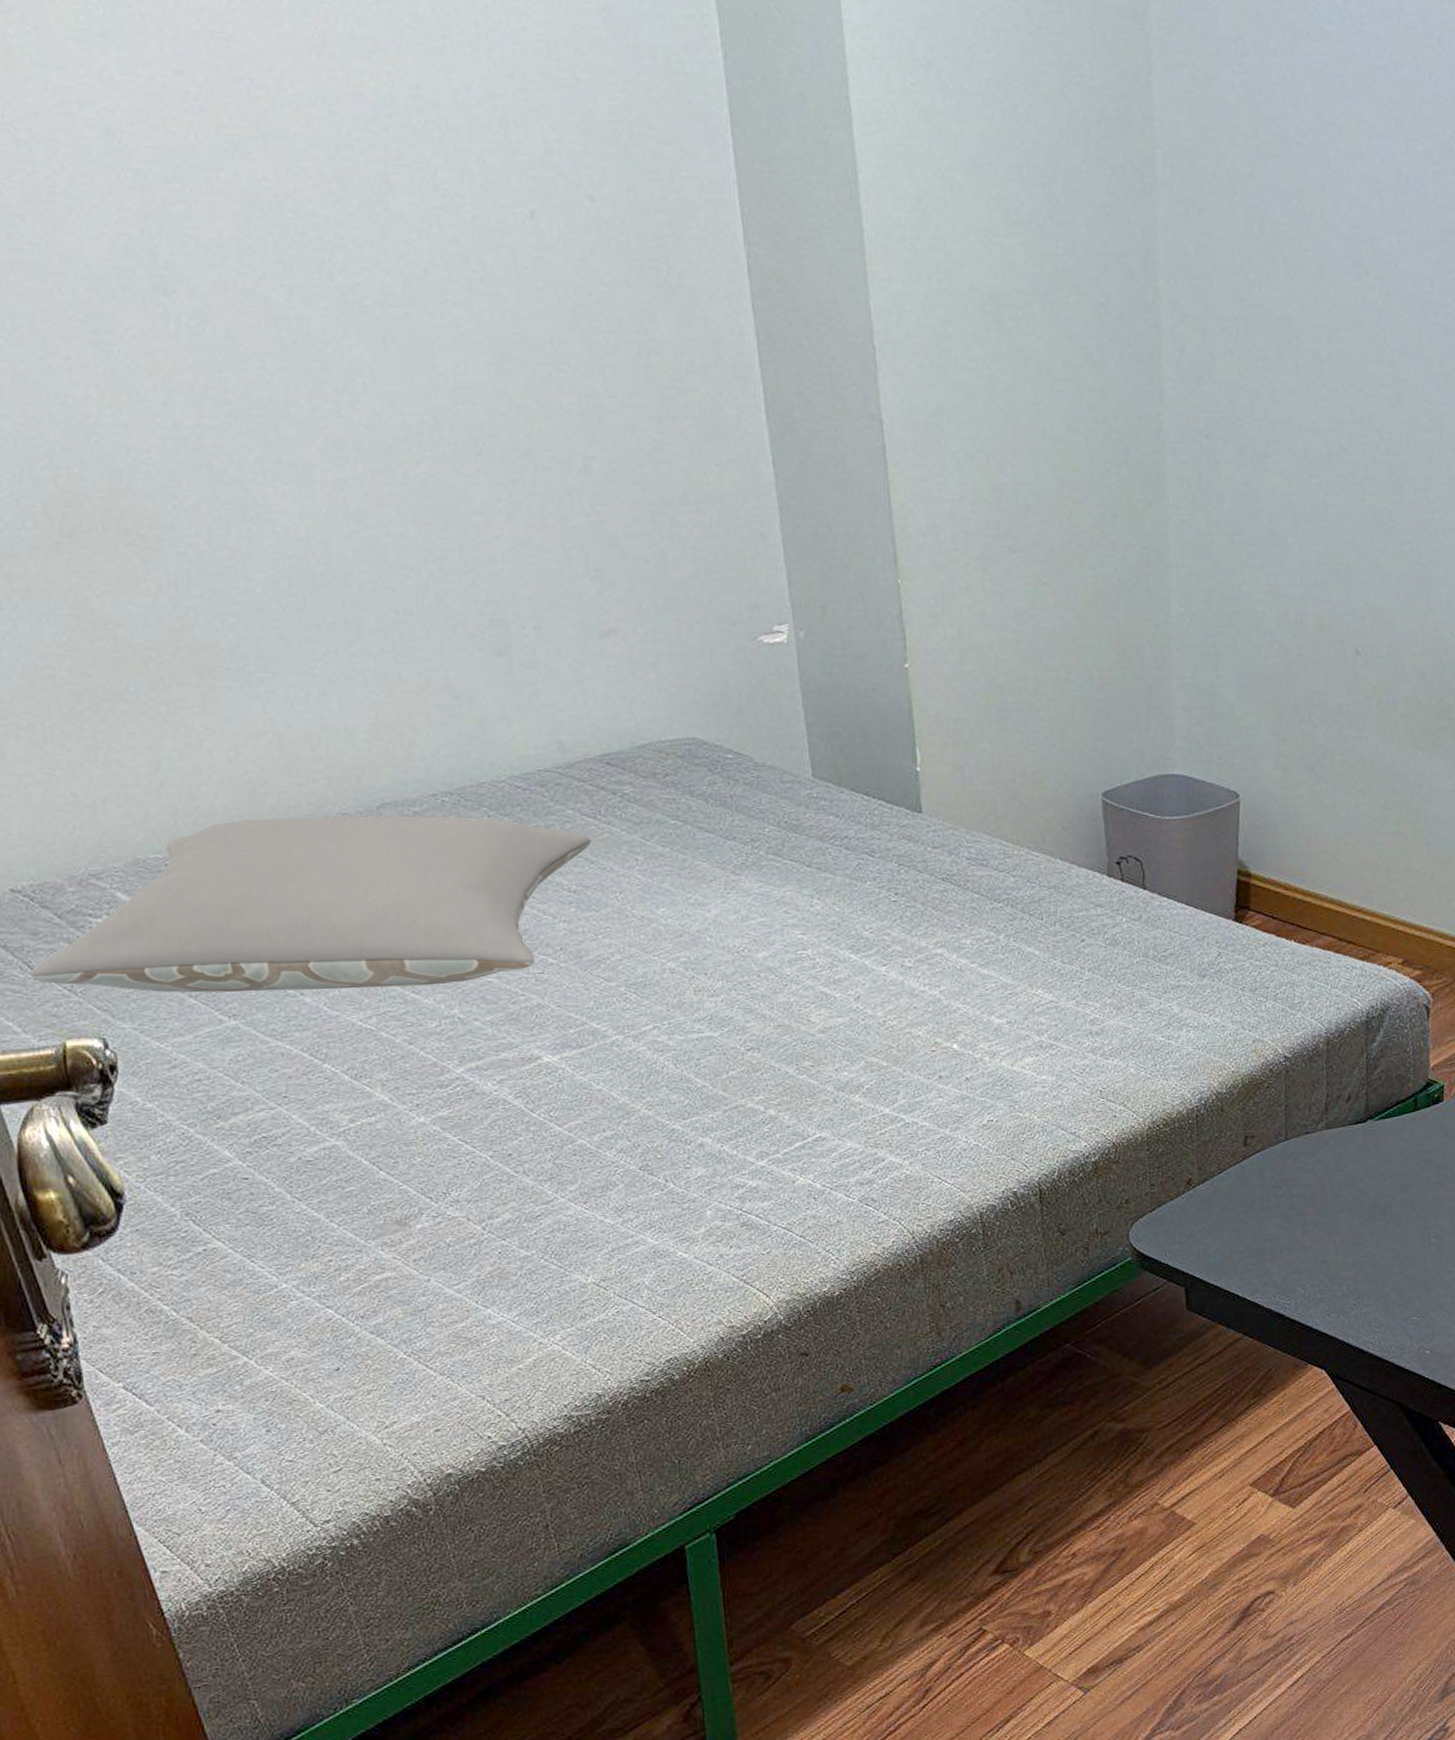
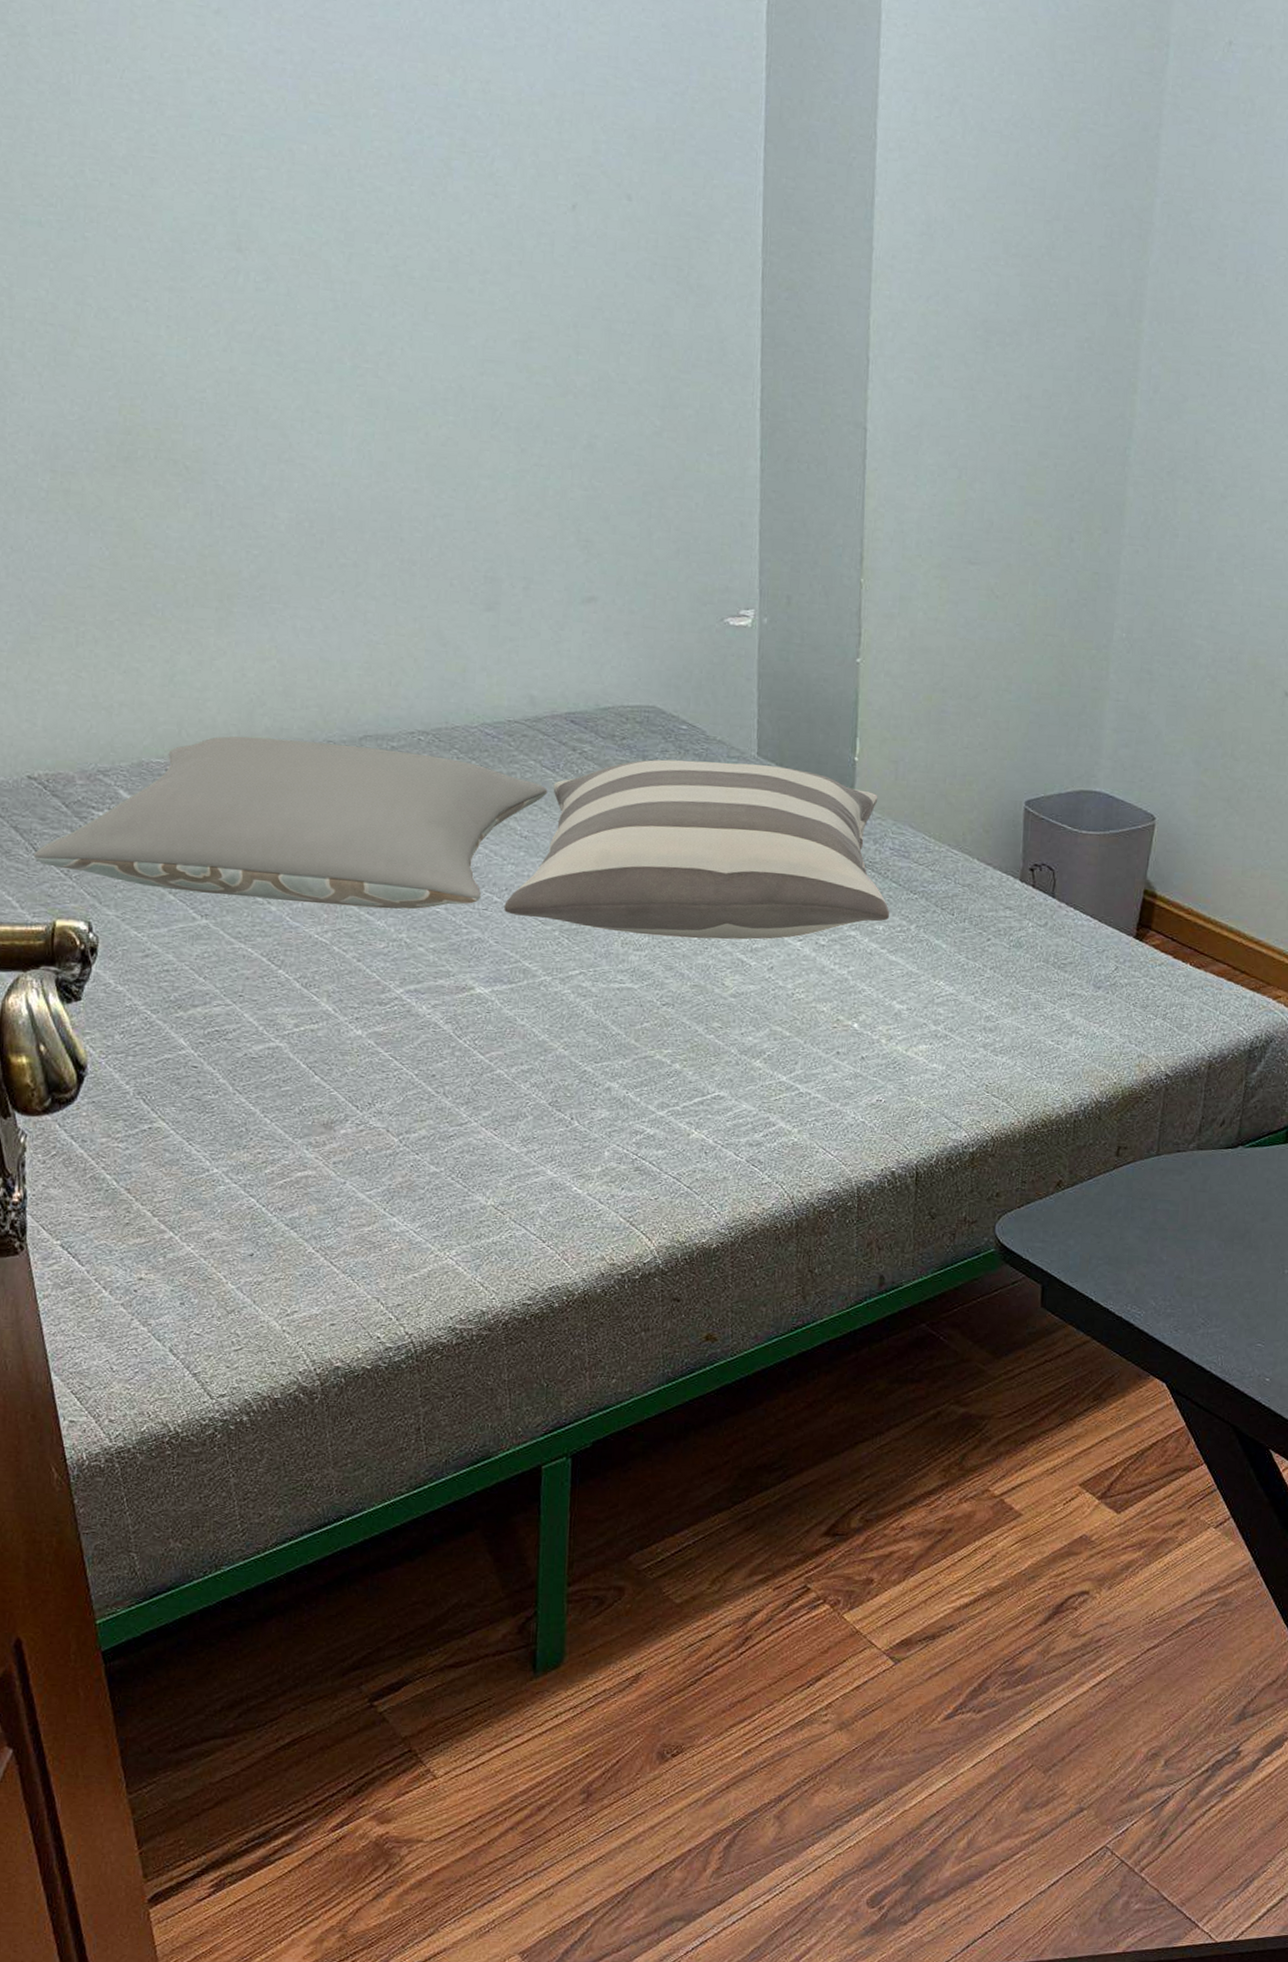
pillow: none [561,785,976,980] -> present [504,759,890,940]

